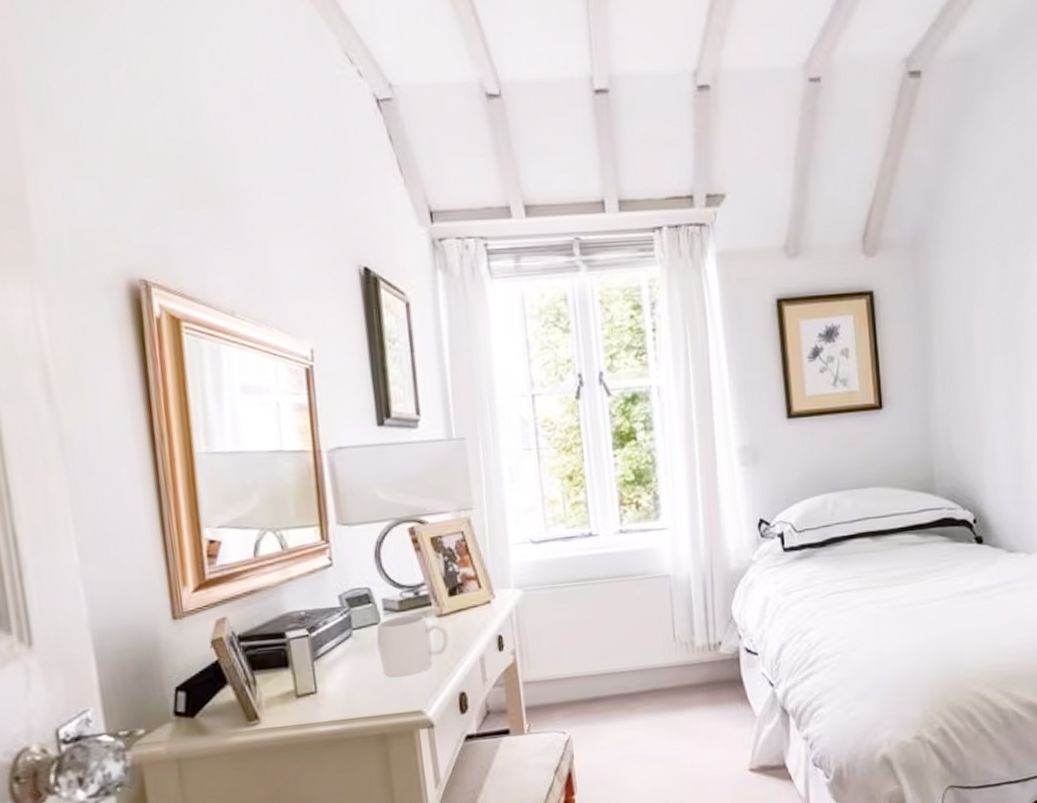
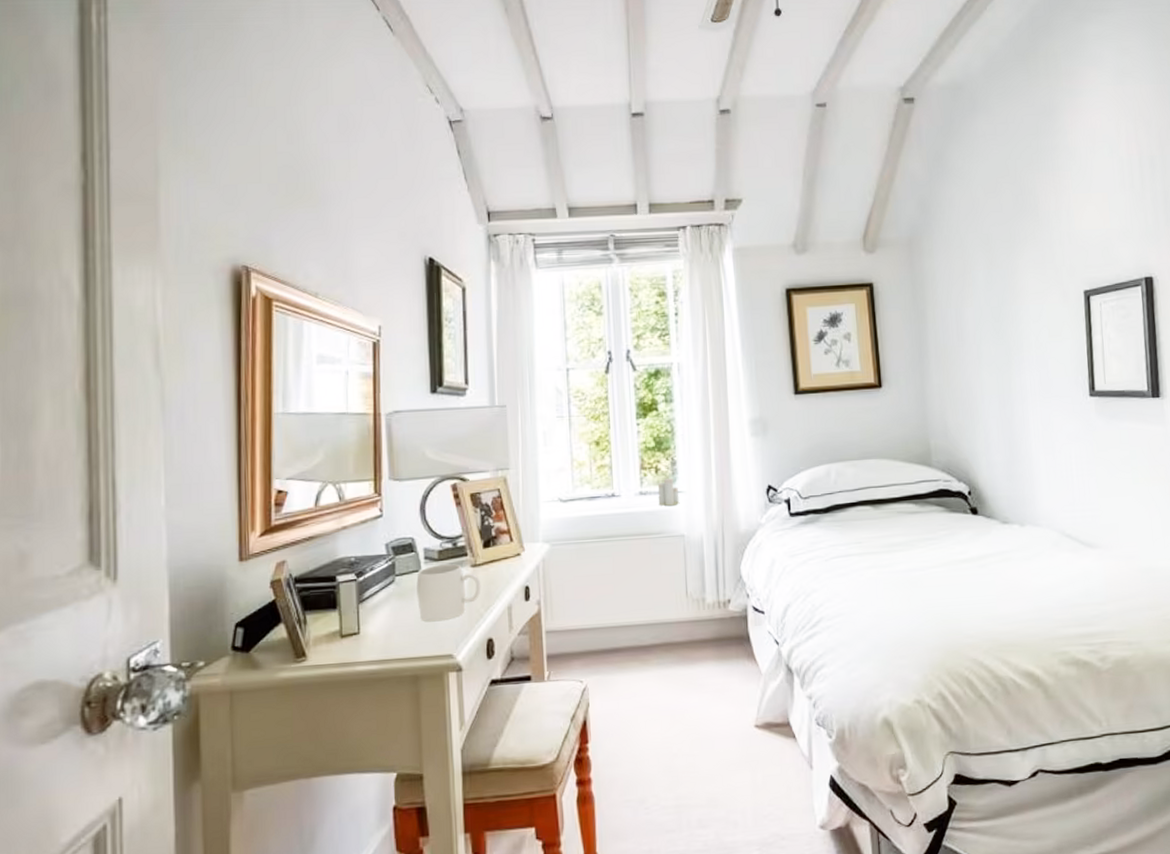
candle: none [640,513,664,545] -> present [658,477,680,506]

